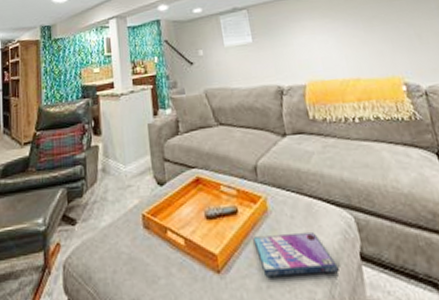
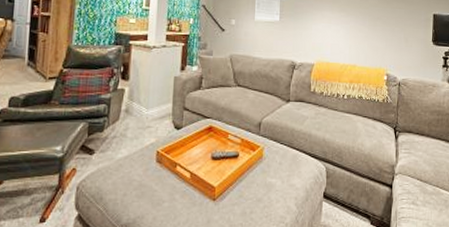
video game case: present [253,233,339,277] -> none [247,176,306,206]

